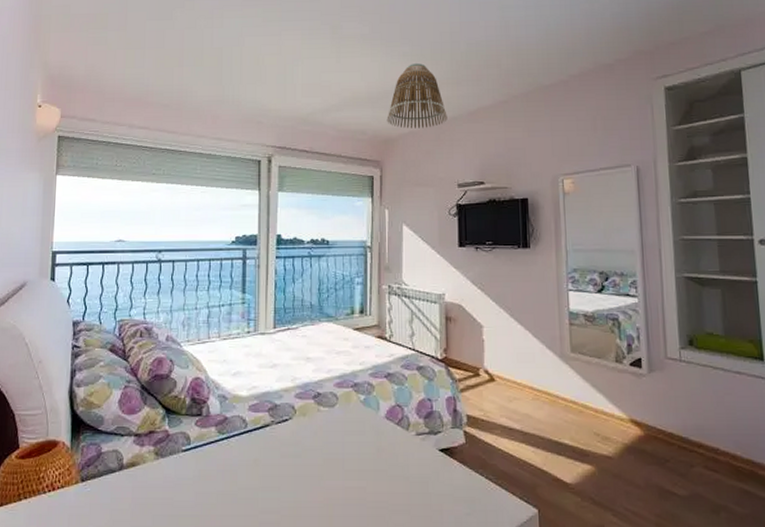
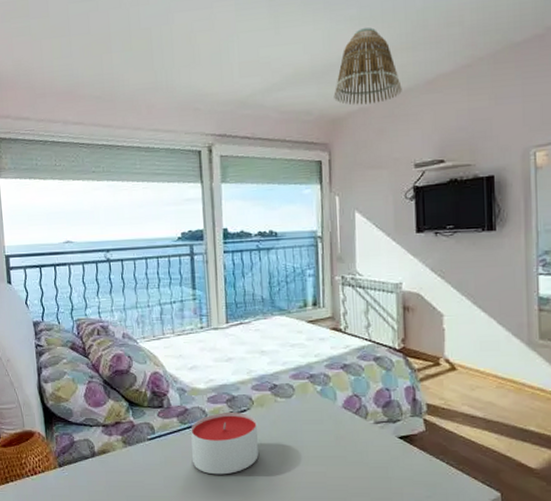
candle: none [228,422,298,491] -> present [191,412,258,475]

